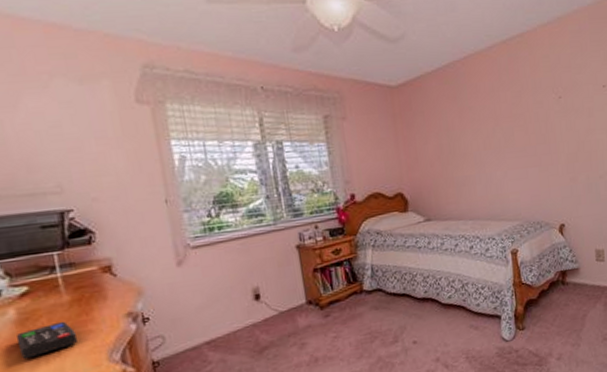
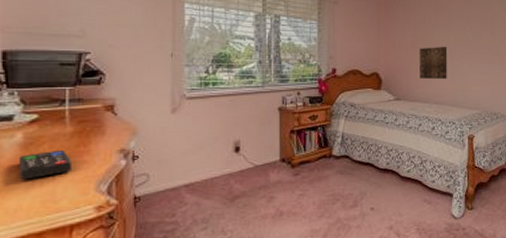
wall art: none [445,154,481,194] -> present [419,47,448,79]

